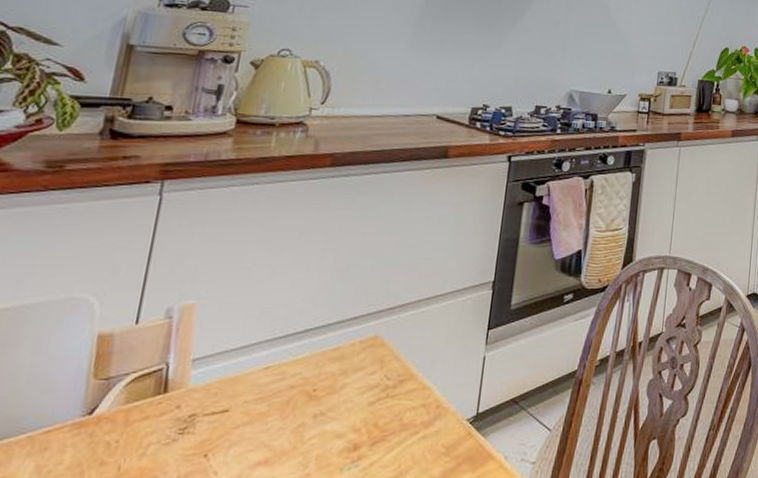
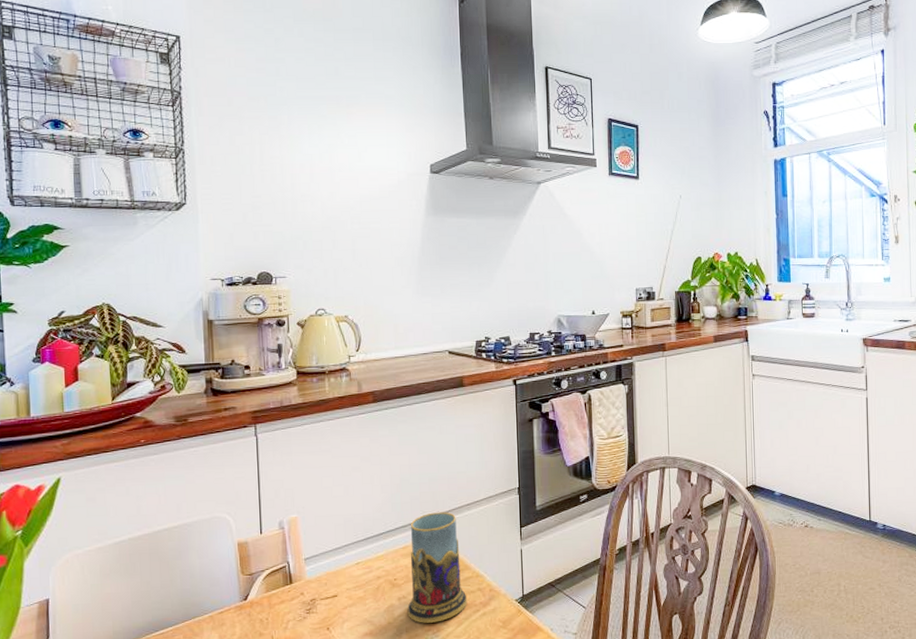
mug: none [322,306,410,449] -> present [407,512,467,623]

